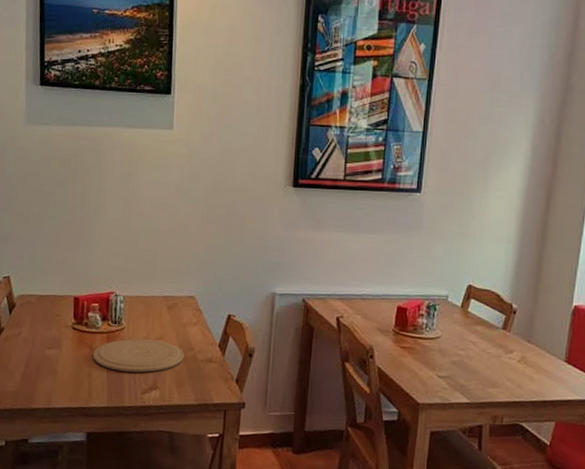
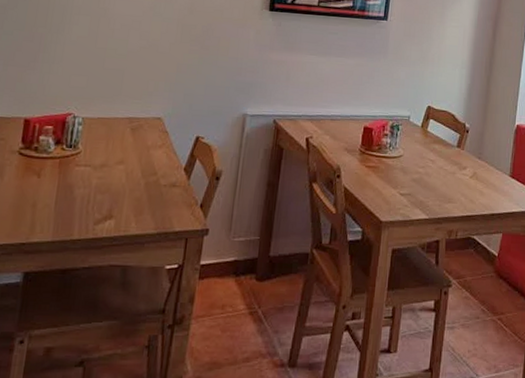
plate: present [93,338,184,373] -> none [40,163,146,201]

